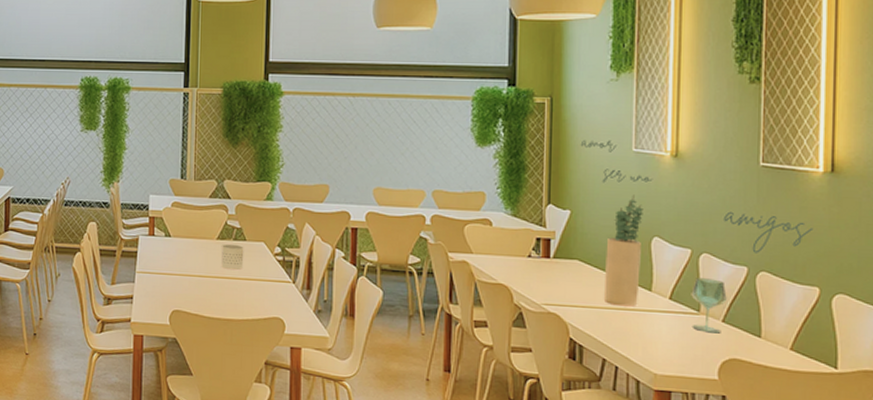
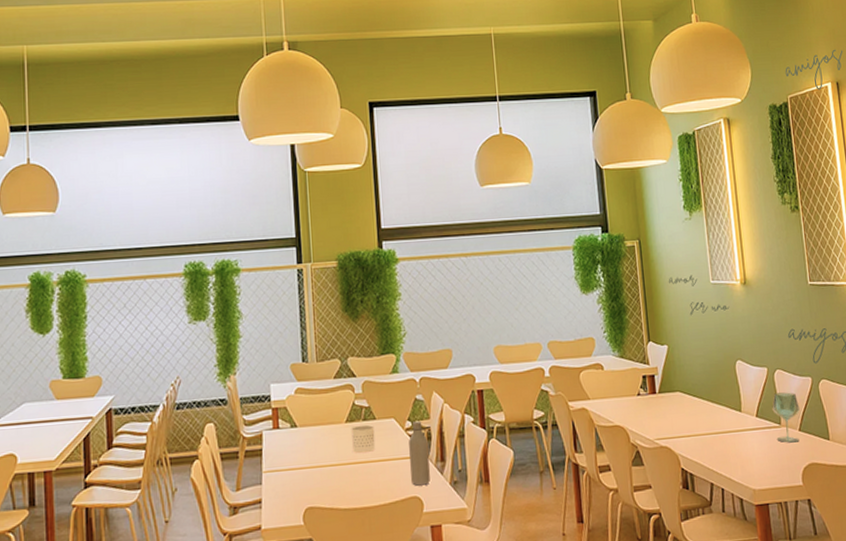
water bottle: none [276,248,300,309] -> present [409,421,430,486]
vase: present [603,194,643,307] -> none [700,323,732,431]

